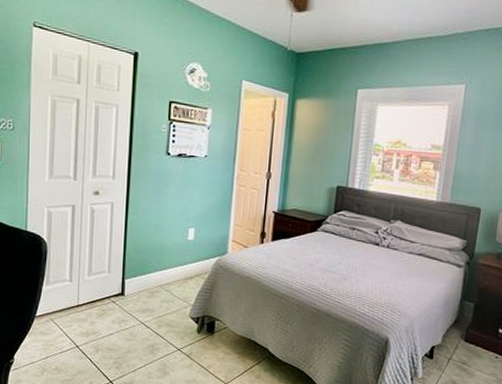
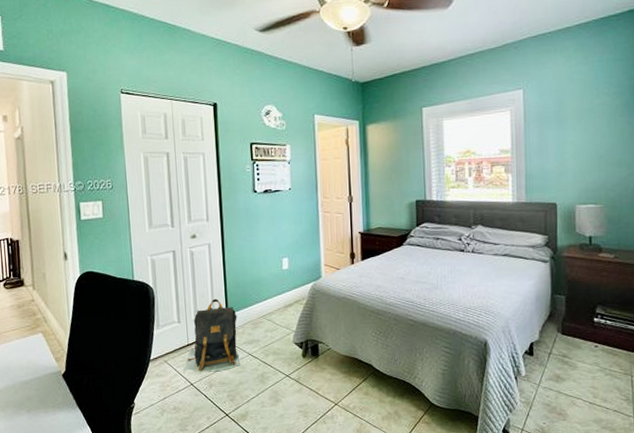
backpack: none [70,261,134,337] -> present [183,298,240,373]

